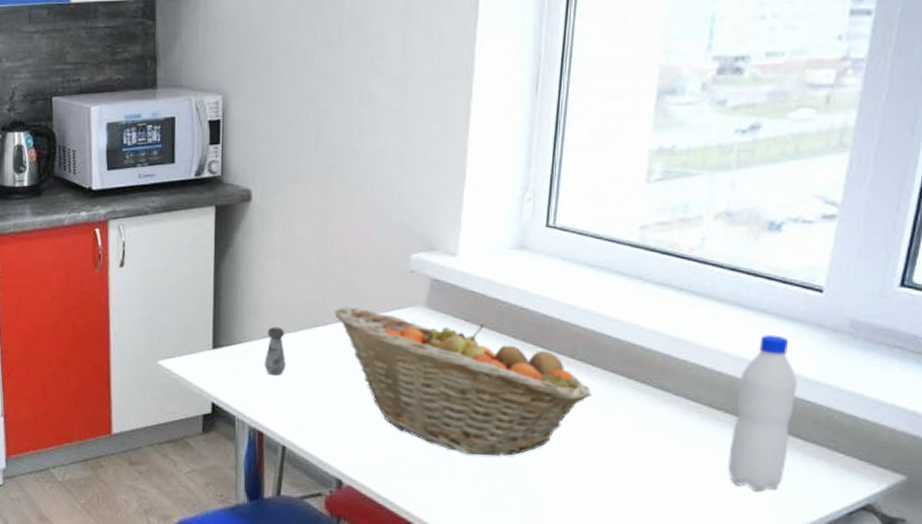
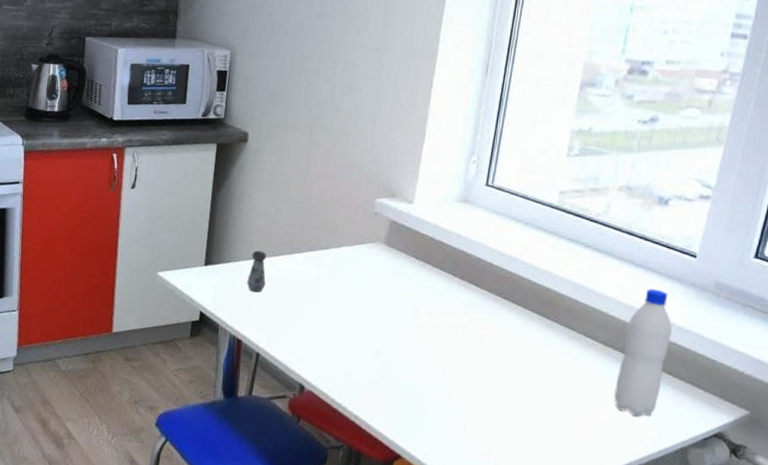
fruit basket: present [334,307,593,456] -> none [309,238,513,374]

